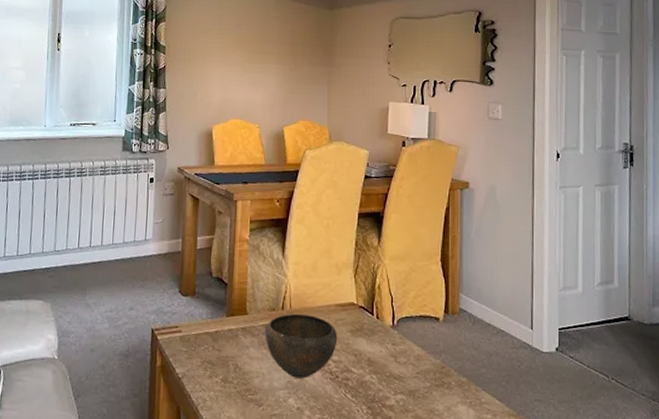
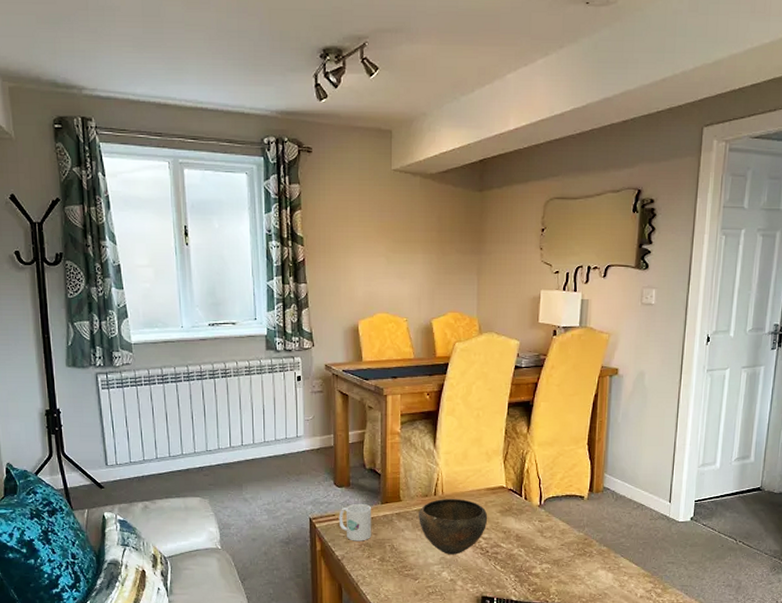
mug: none [181,315,217,358] -> present [338,503,372,541]

